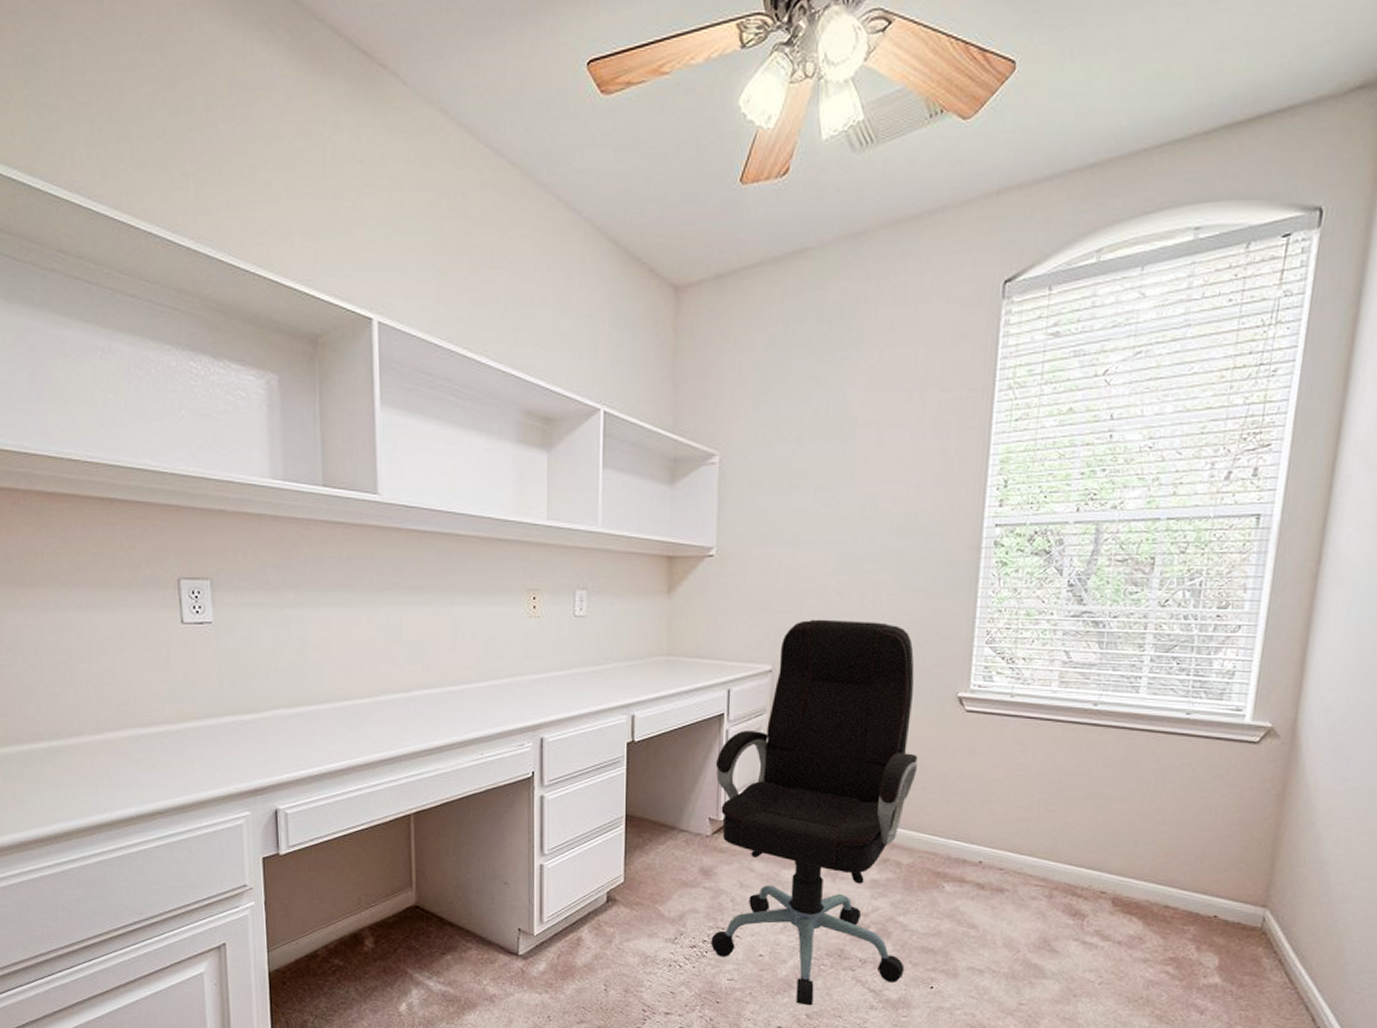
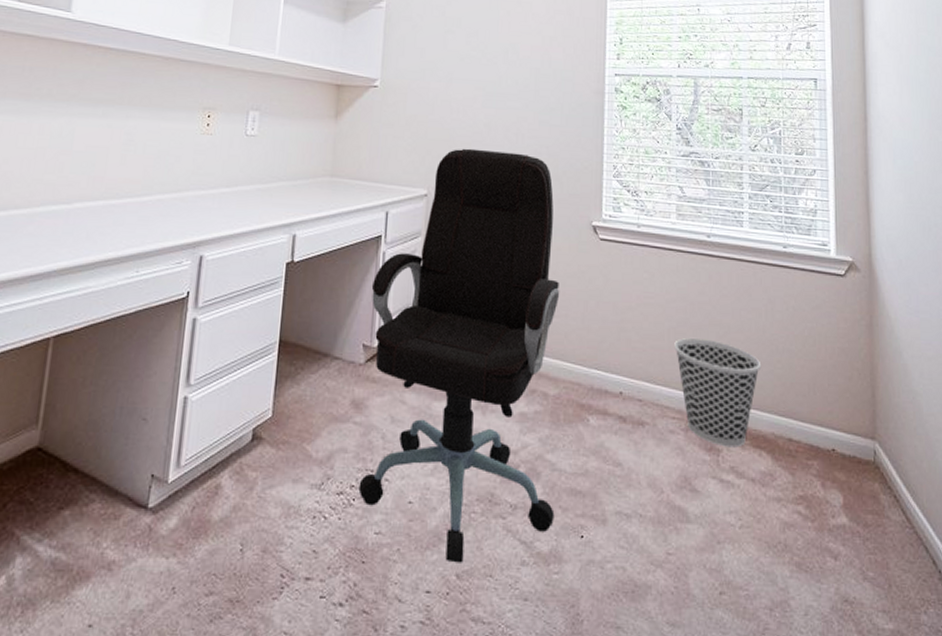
wastebasket: none [1043,810,1143,913] -> present [674,338,762,448]

